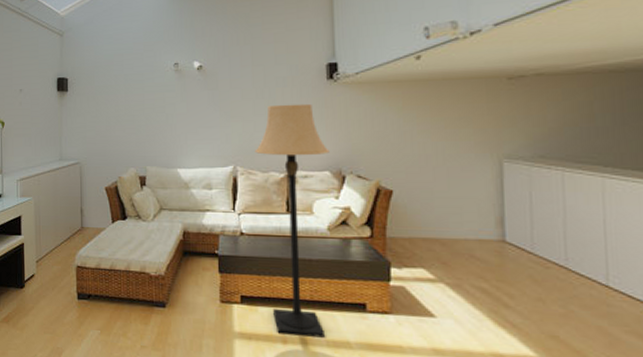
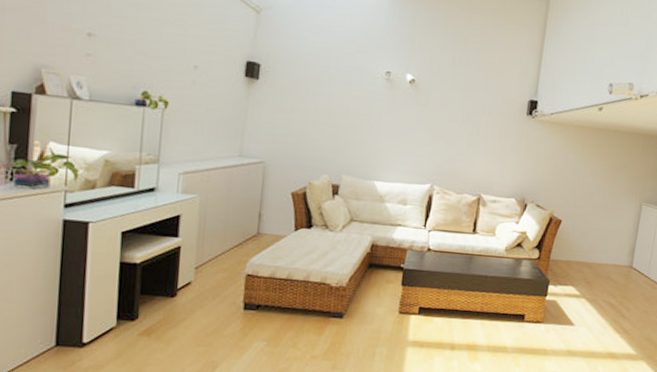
lamp: present [254,103,330,338] -> none [446,130,518,344]

